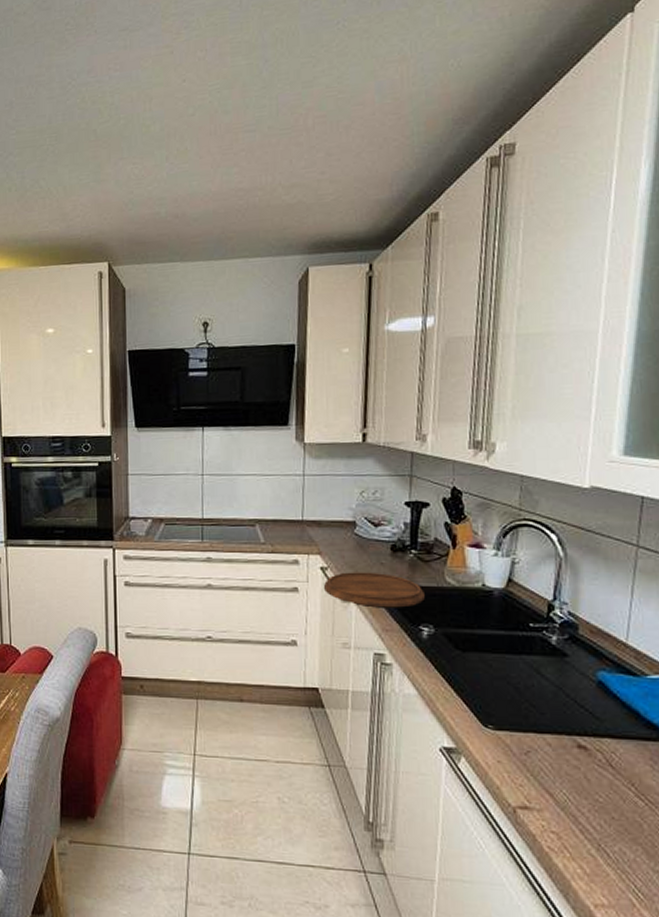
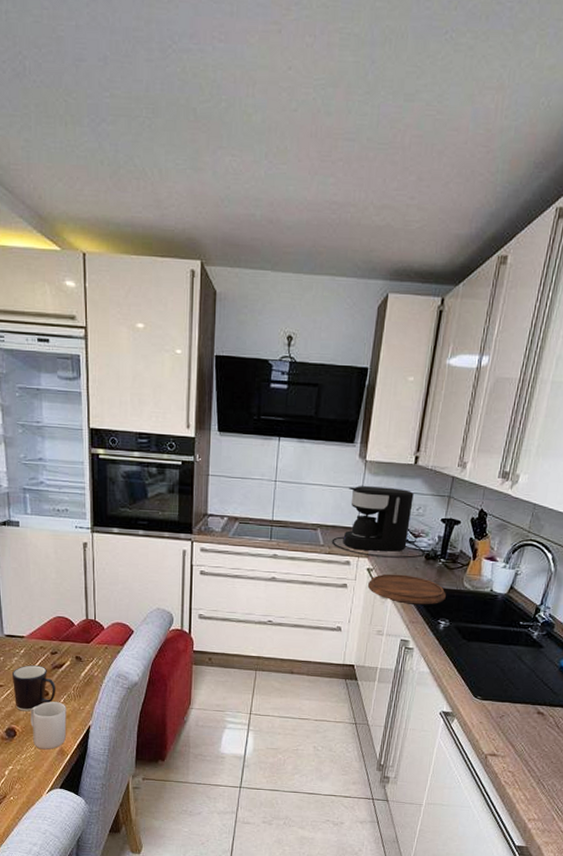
coffee maker: none [274,471,390,553] -> present [331,486,425,559]

